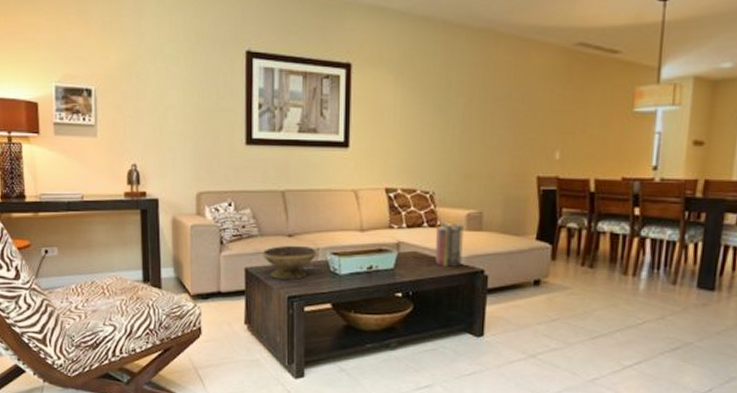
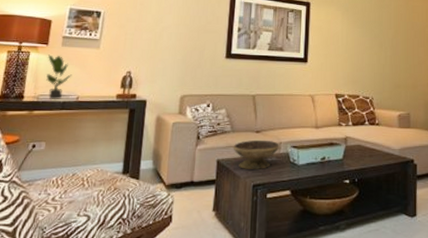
potted plant: none [41,146,72,200] -> present [46,54,73,100]
books: present [435,222,463,267] -> none [376,121,396,157]

